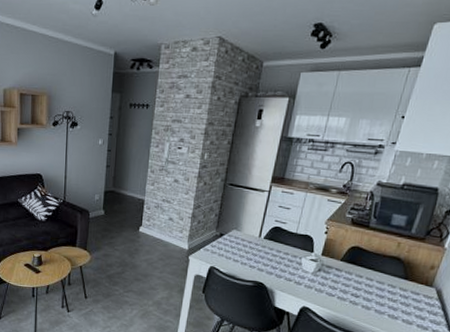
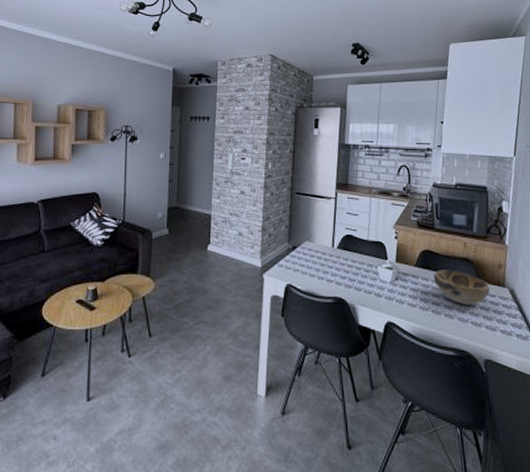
decorative bowl: none [358,266,416,300] -> present [434,270,490,305]

